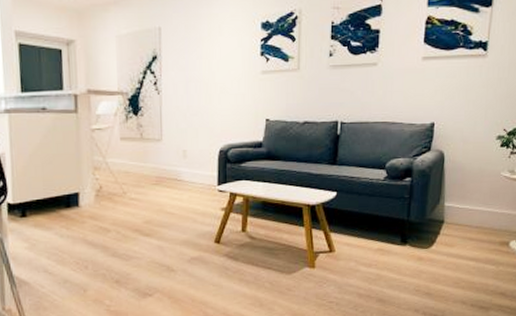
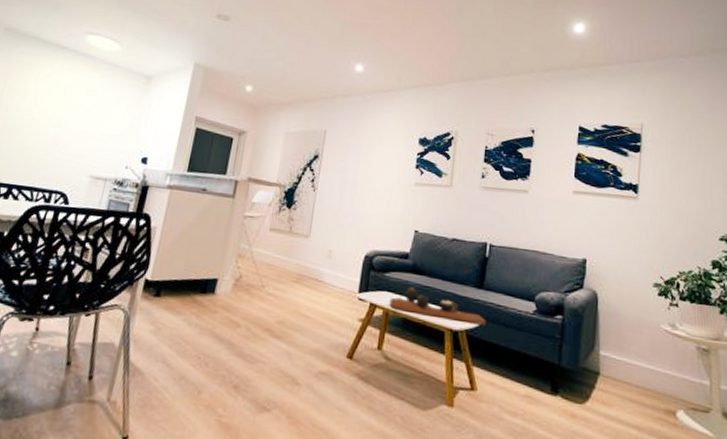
decorative tray: none [248,173,341,197] -> present [389,287,486,326]

